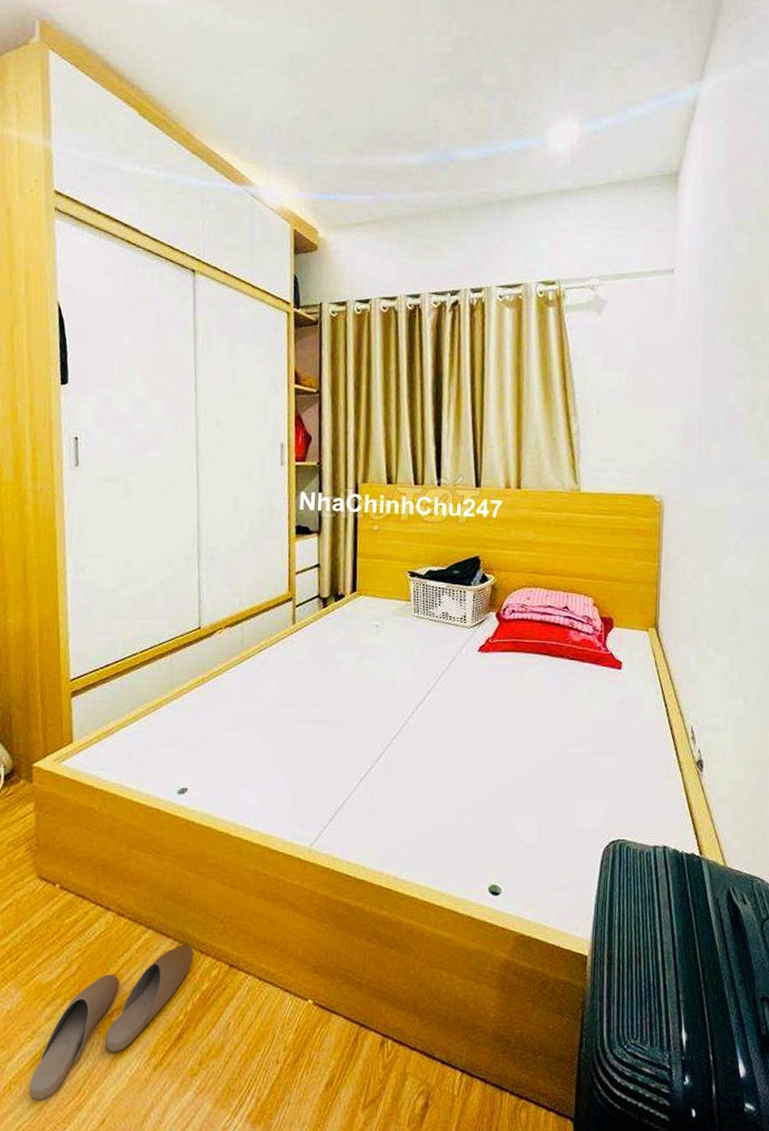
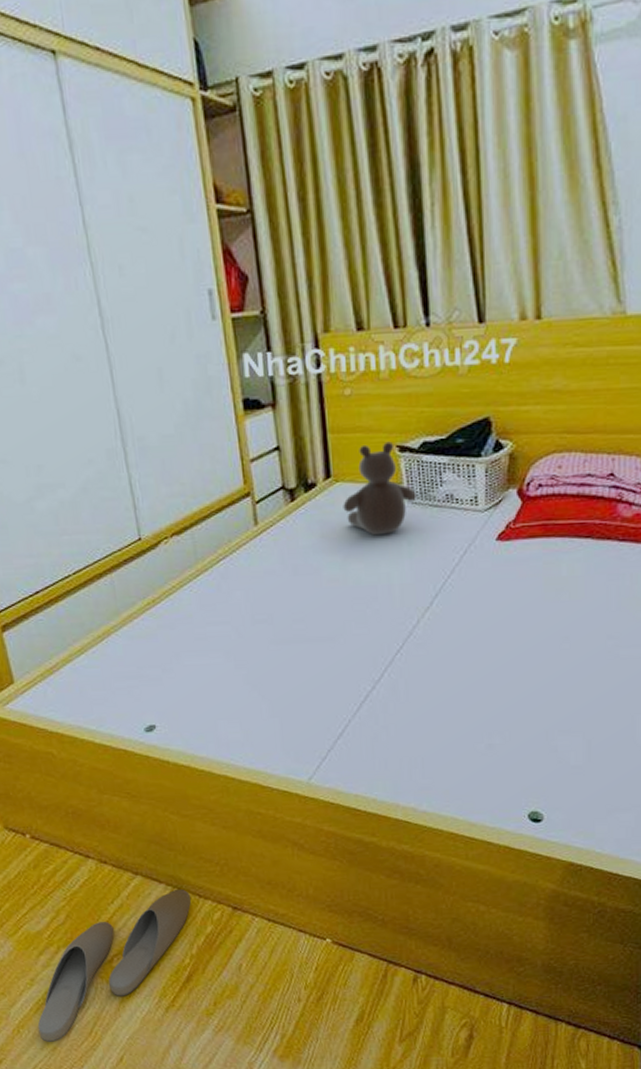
teddy bear: none [363,568,420,640] -> present [343,441,417,536]

